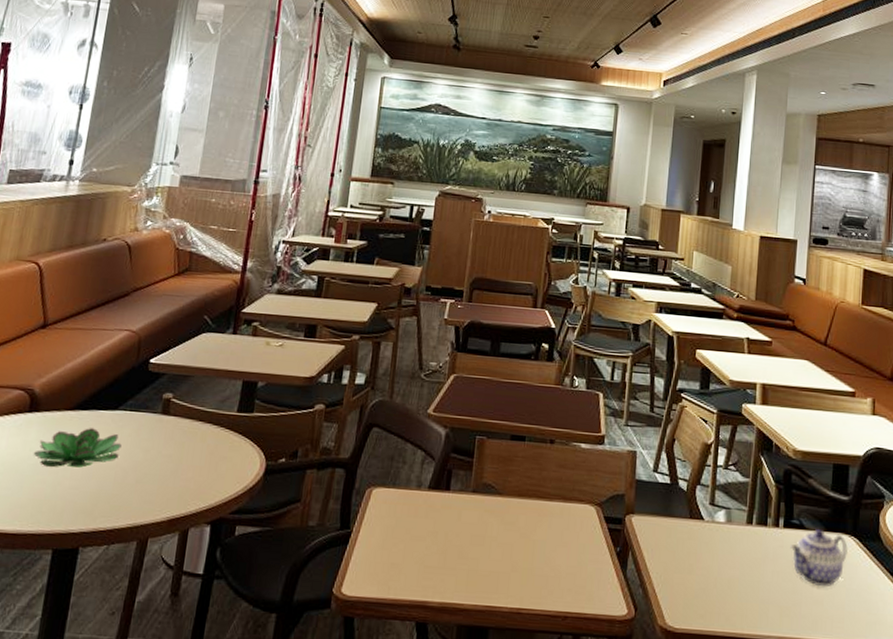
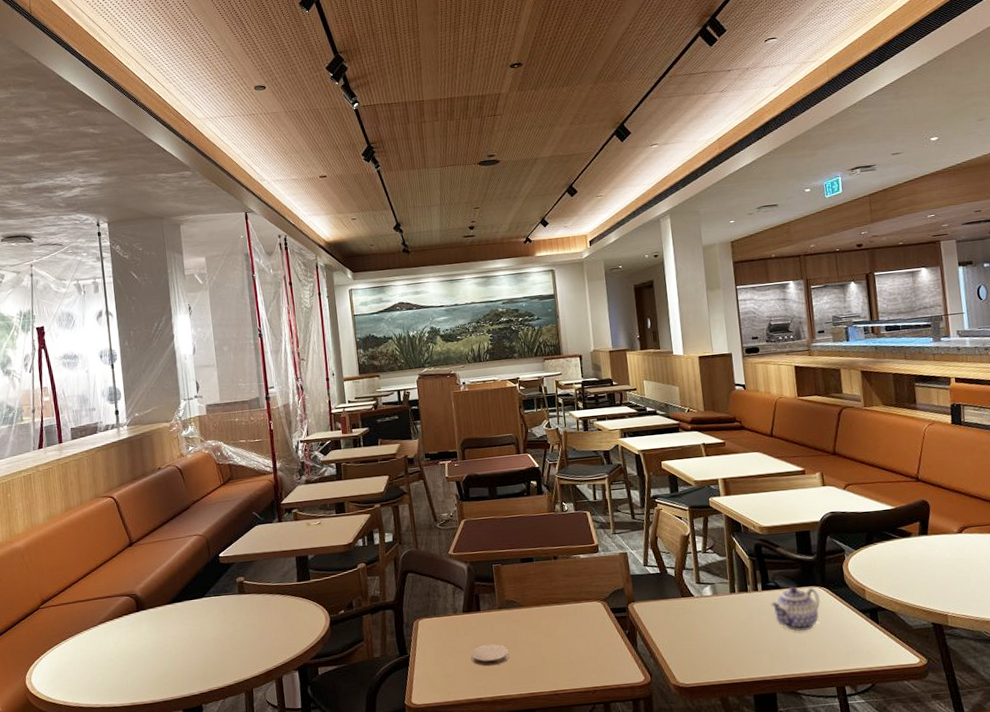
succulent plant: present [33,428,122,468] -> none [148,614,215,650]
coaster: none [426,534,473,563] -> present [471,644,509,667]

